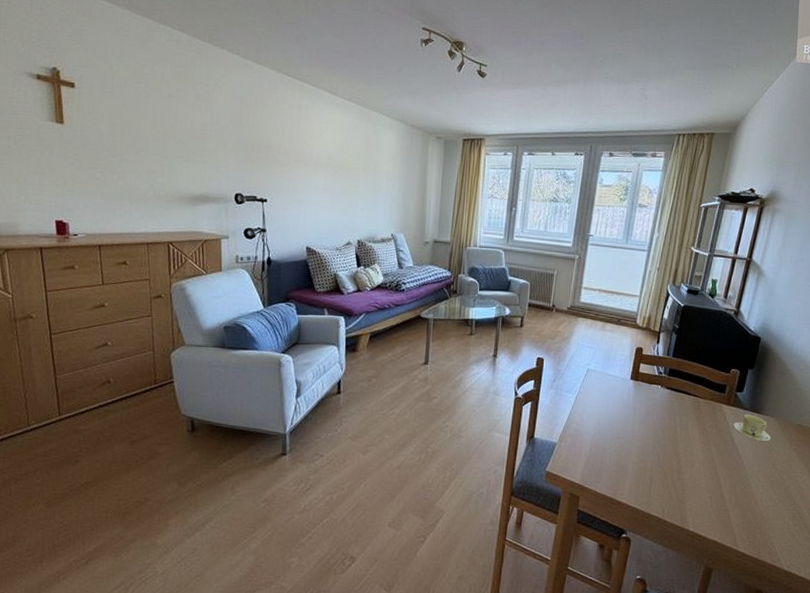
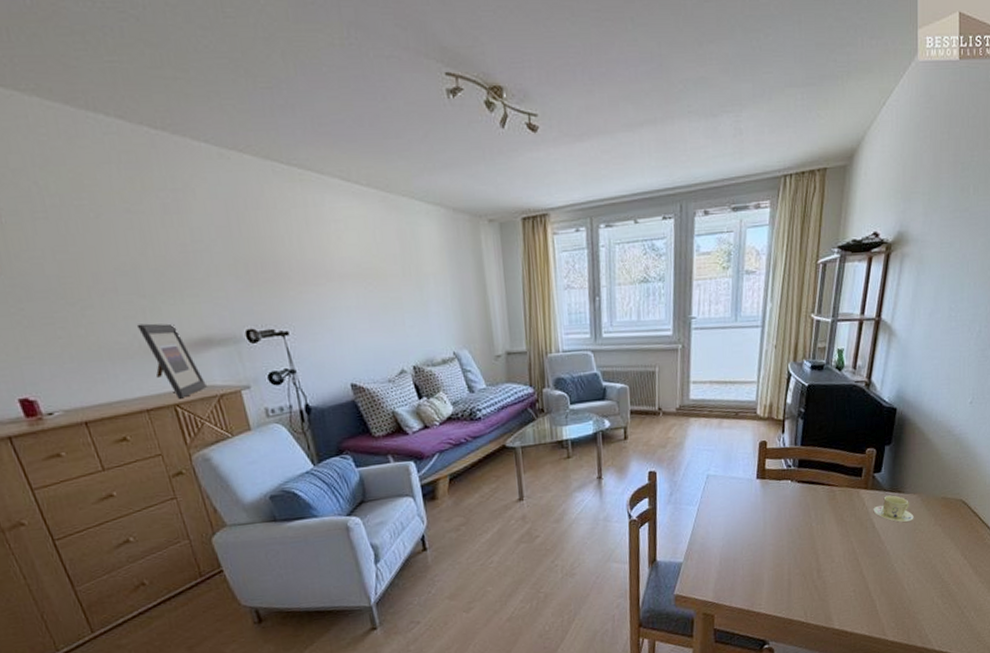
picture frame: none [155,177,196,239] -> present [136,323,207,399]

